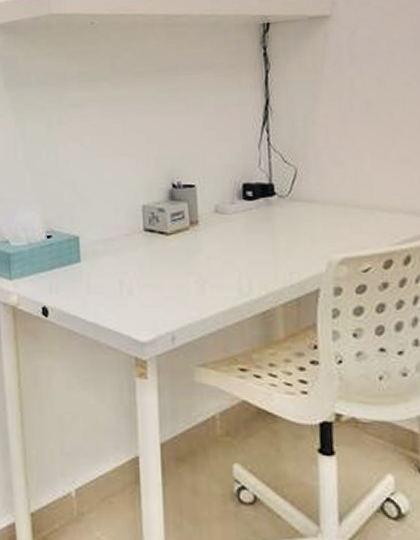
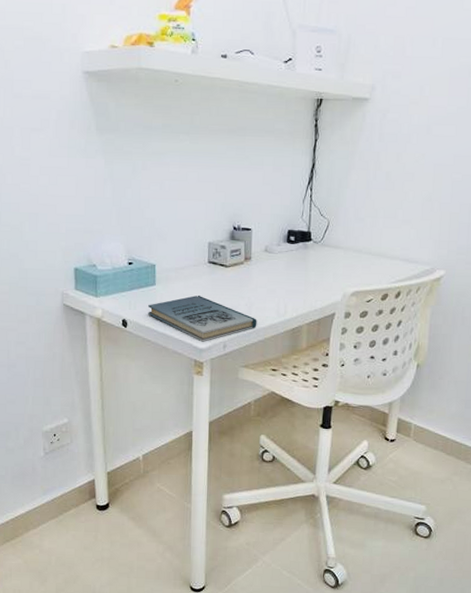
book: none [73,273,214,333] -> present [148,295,257,342]

